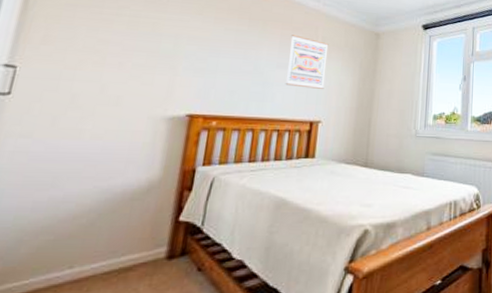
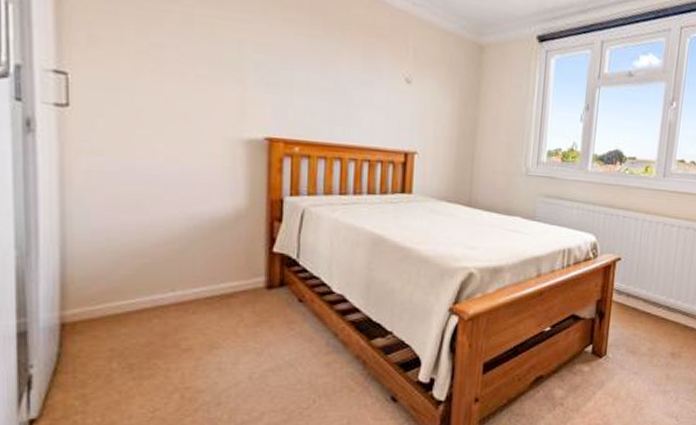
wall art: present [285,35,329,89] -> none [373,44,422,114]

